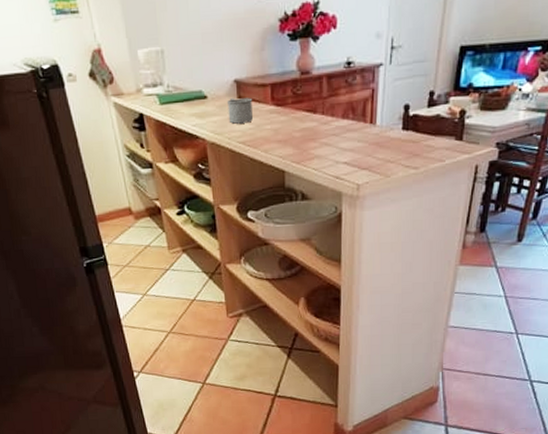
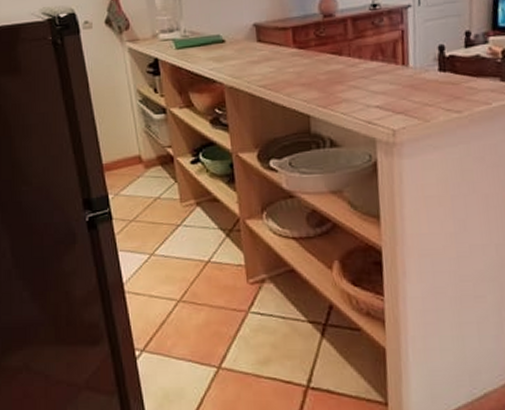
mug: present [226,97,253,124] -> none [245,41,274,68]

